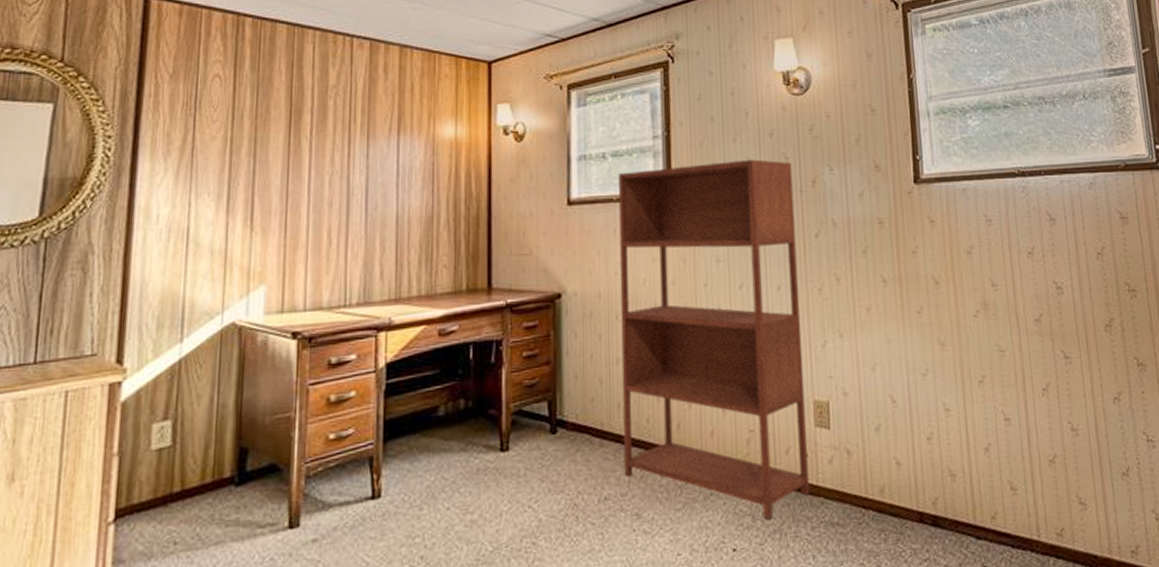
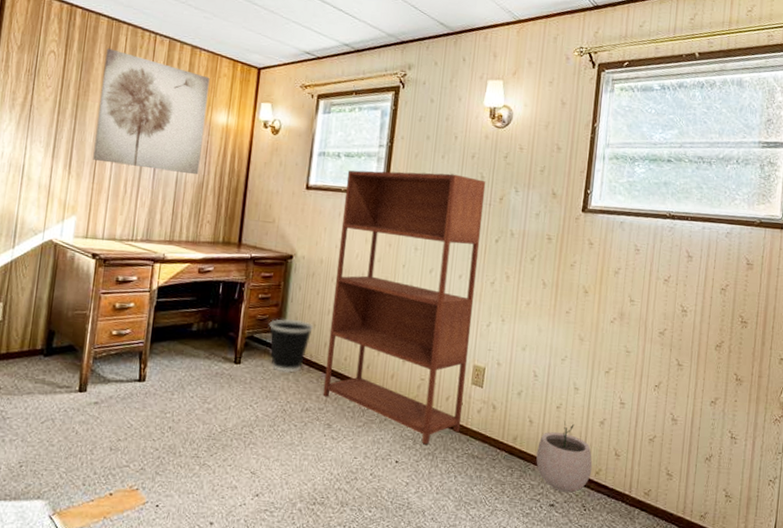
wall art: none [282,62,427,209] -> present [93,48,210,175]
wastebasket: none [540,378,599,453] -> present [269,318,313,373]
plant pot: none [912,455,986,552] -> present [536,421,593,493]

